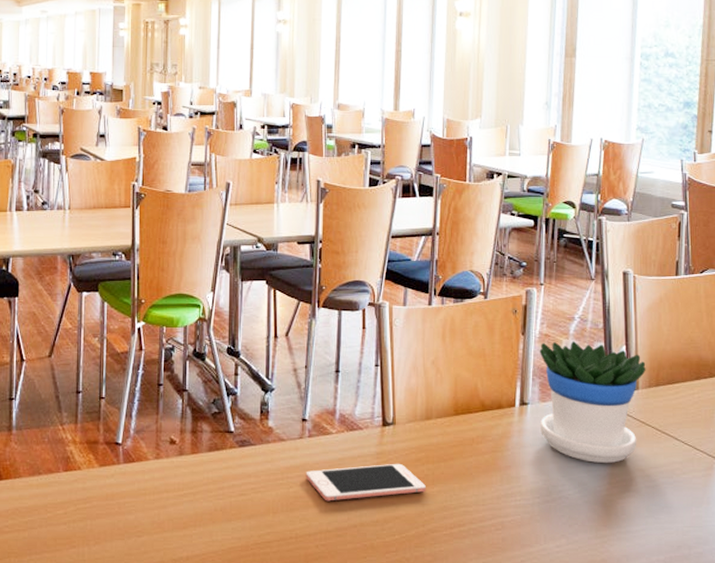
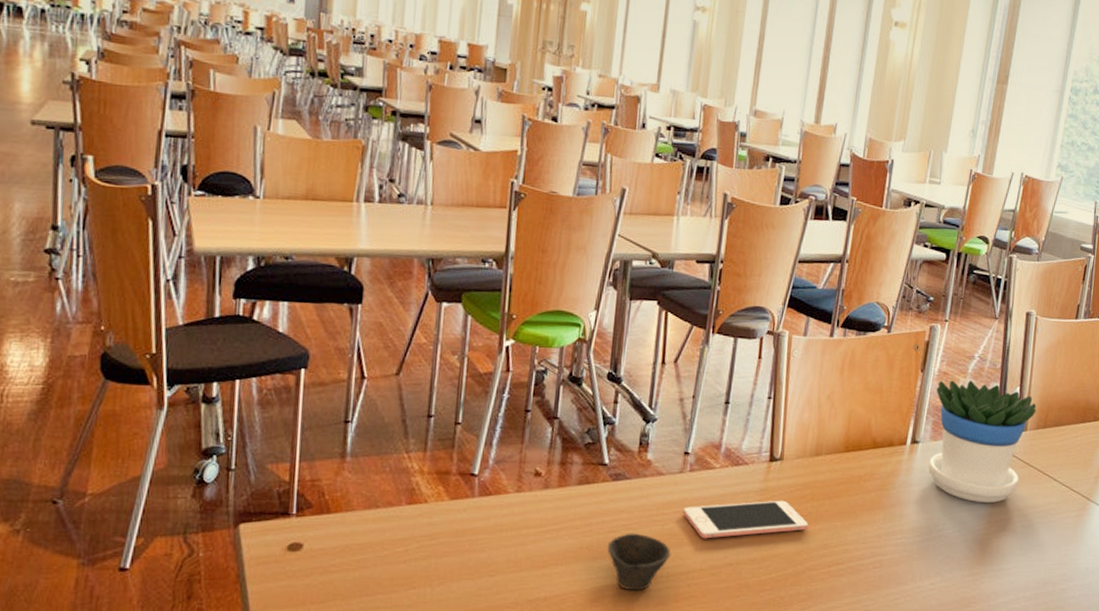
cup: none [239,496,298,551] -> present [607,533,671,591]

